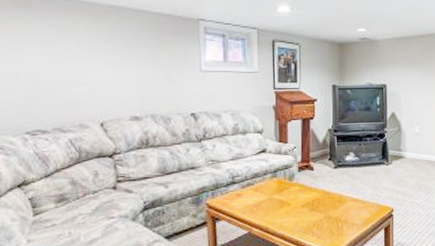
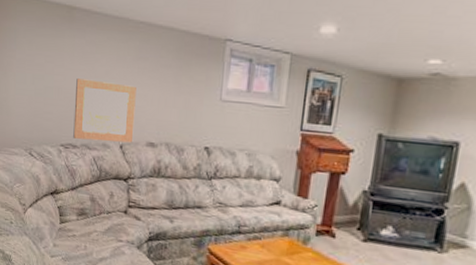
wall art: none [39,63,115,124] -> present [73,78,136,143]

